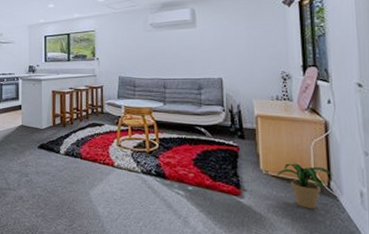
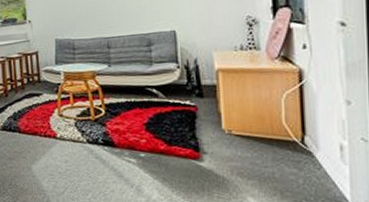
potted plant: present [275,163,334,209] -> none [240,119,309,167]

